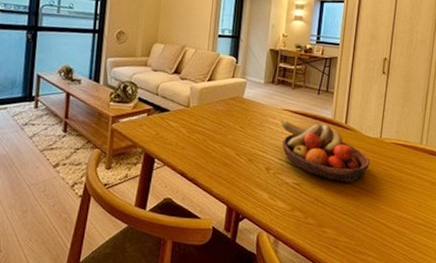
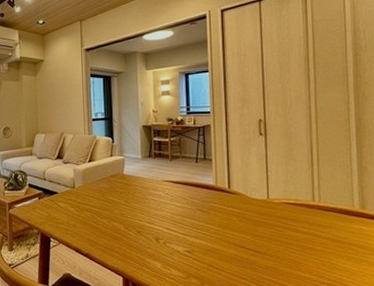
fruit bowl: present [281,120,370,184] -> none [164,189,261,247]

